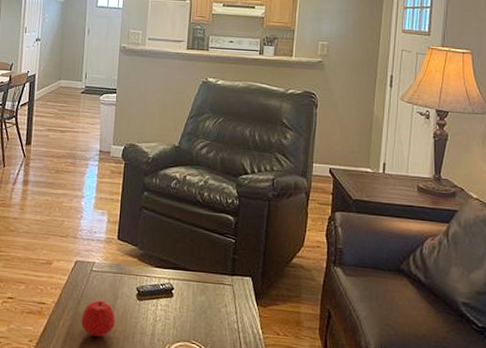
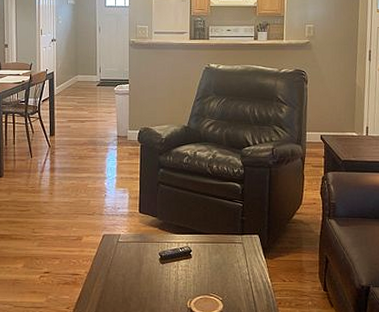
apple: present [81,300,115,337] -> none [112,267,142,298]

